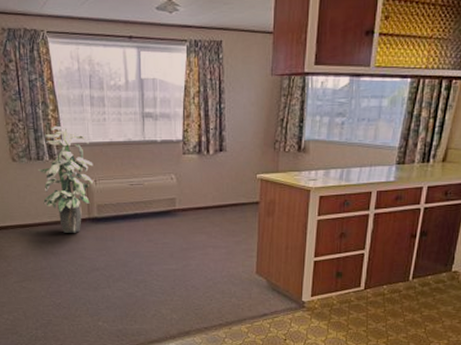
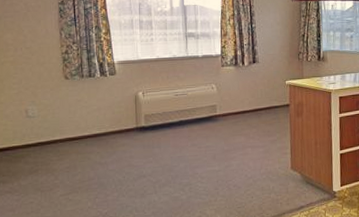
indoor plant: present [38,125,93,233] -> none [89,46,142,143]

